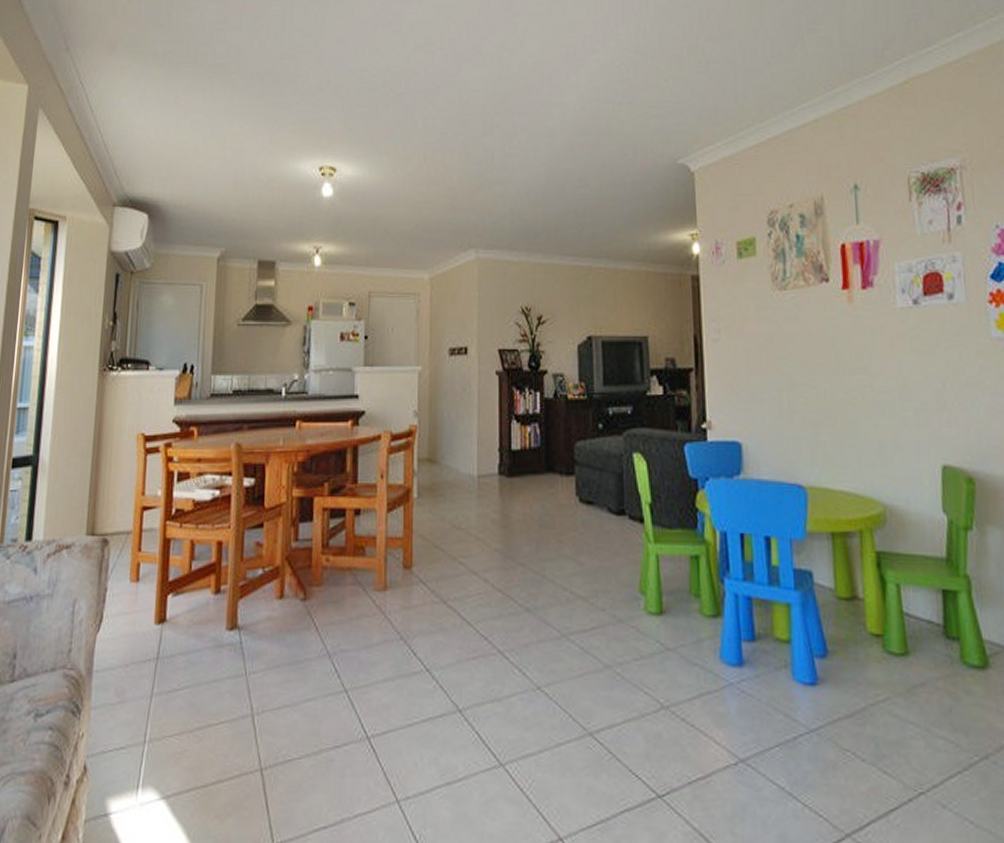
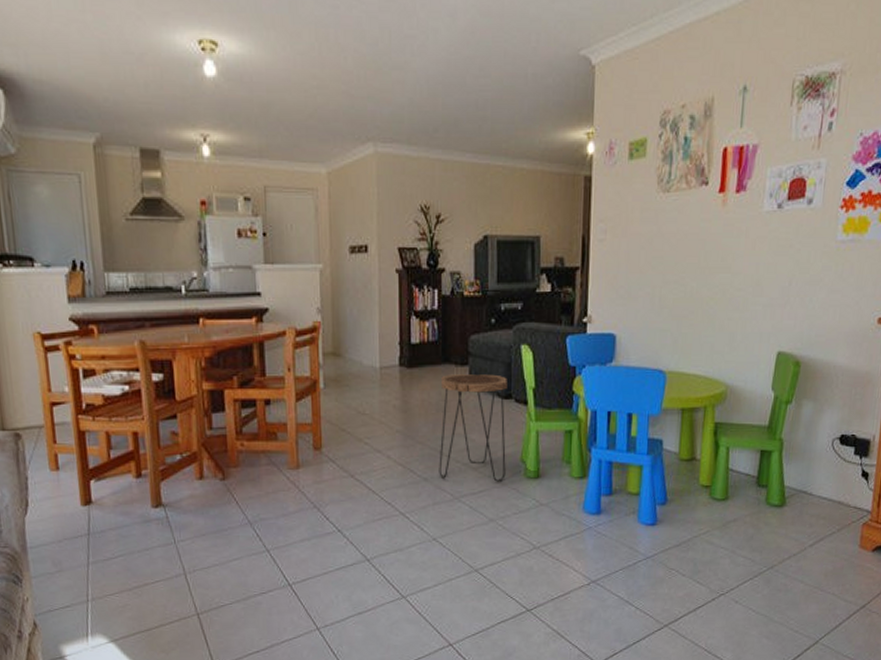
side table: none [543,485,622,617] -> present [439,374,507,482]

